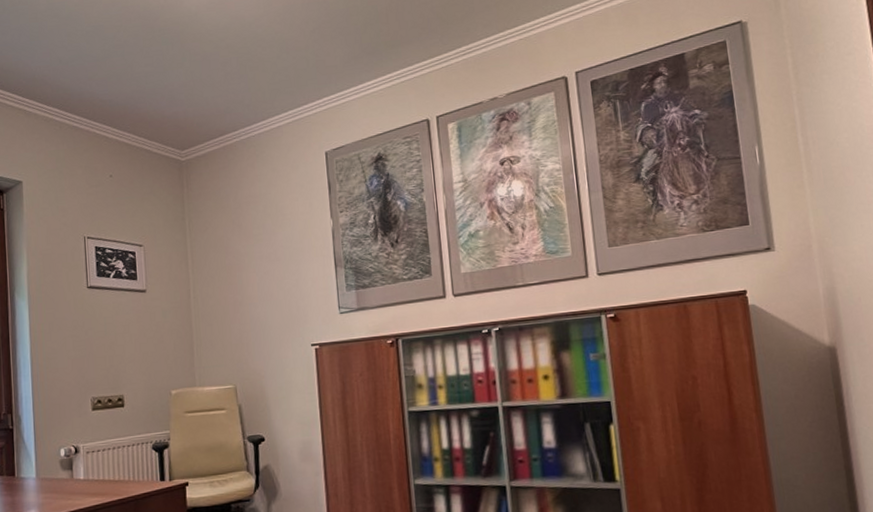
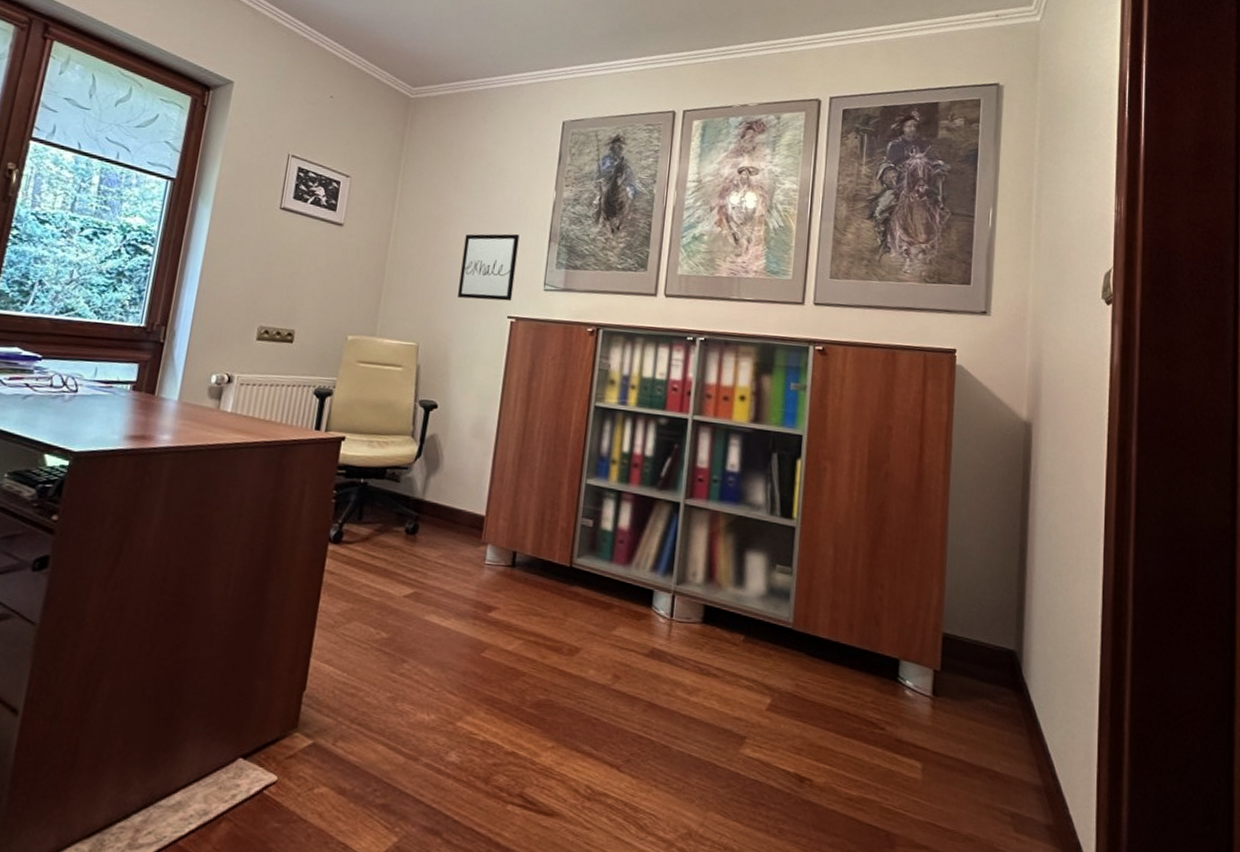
wall art: none [257,267,312,336] -> present [458,233,520,302]

